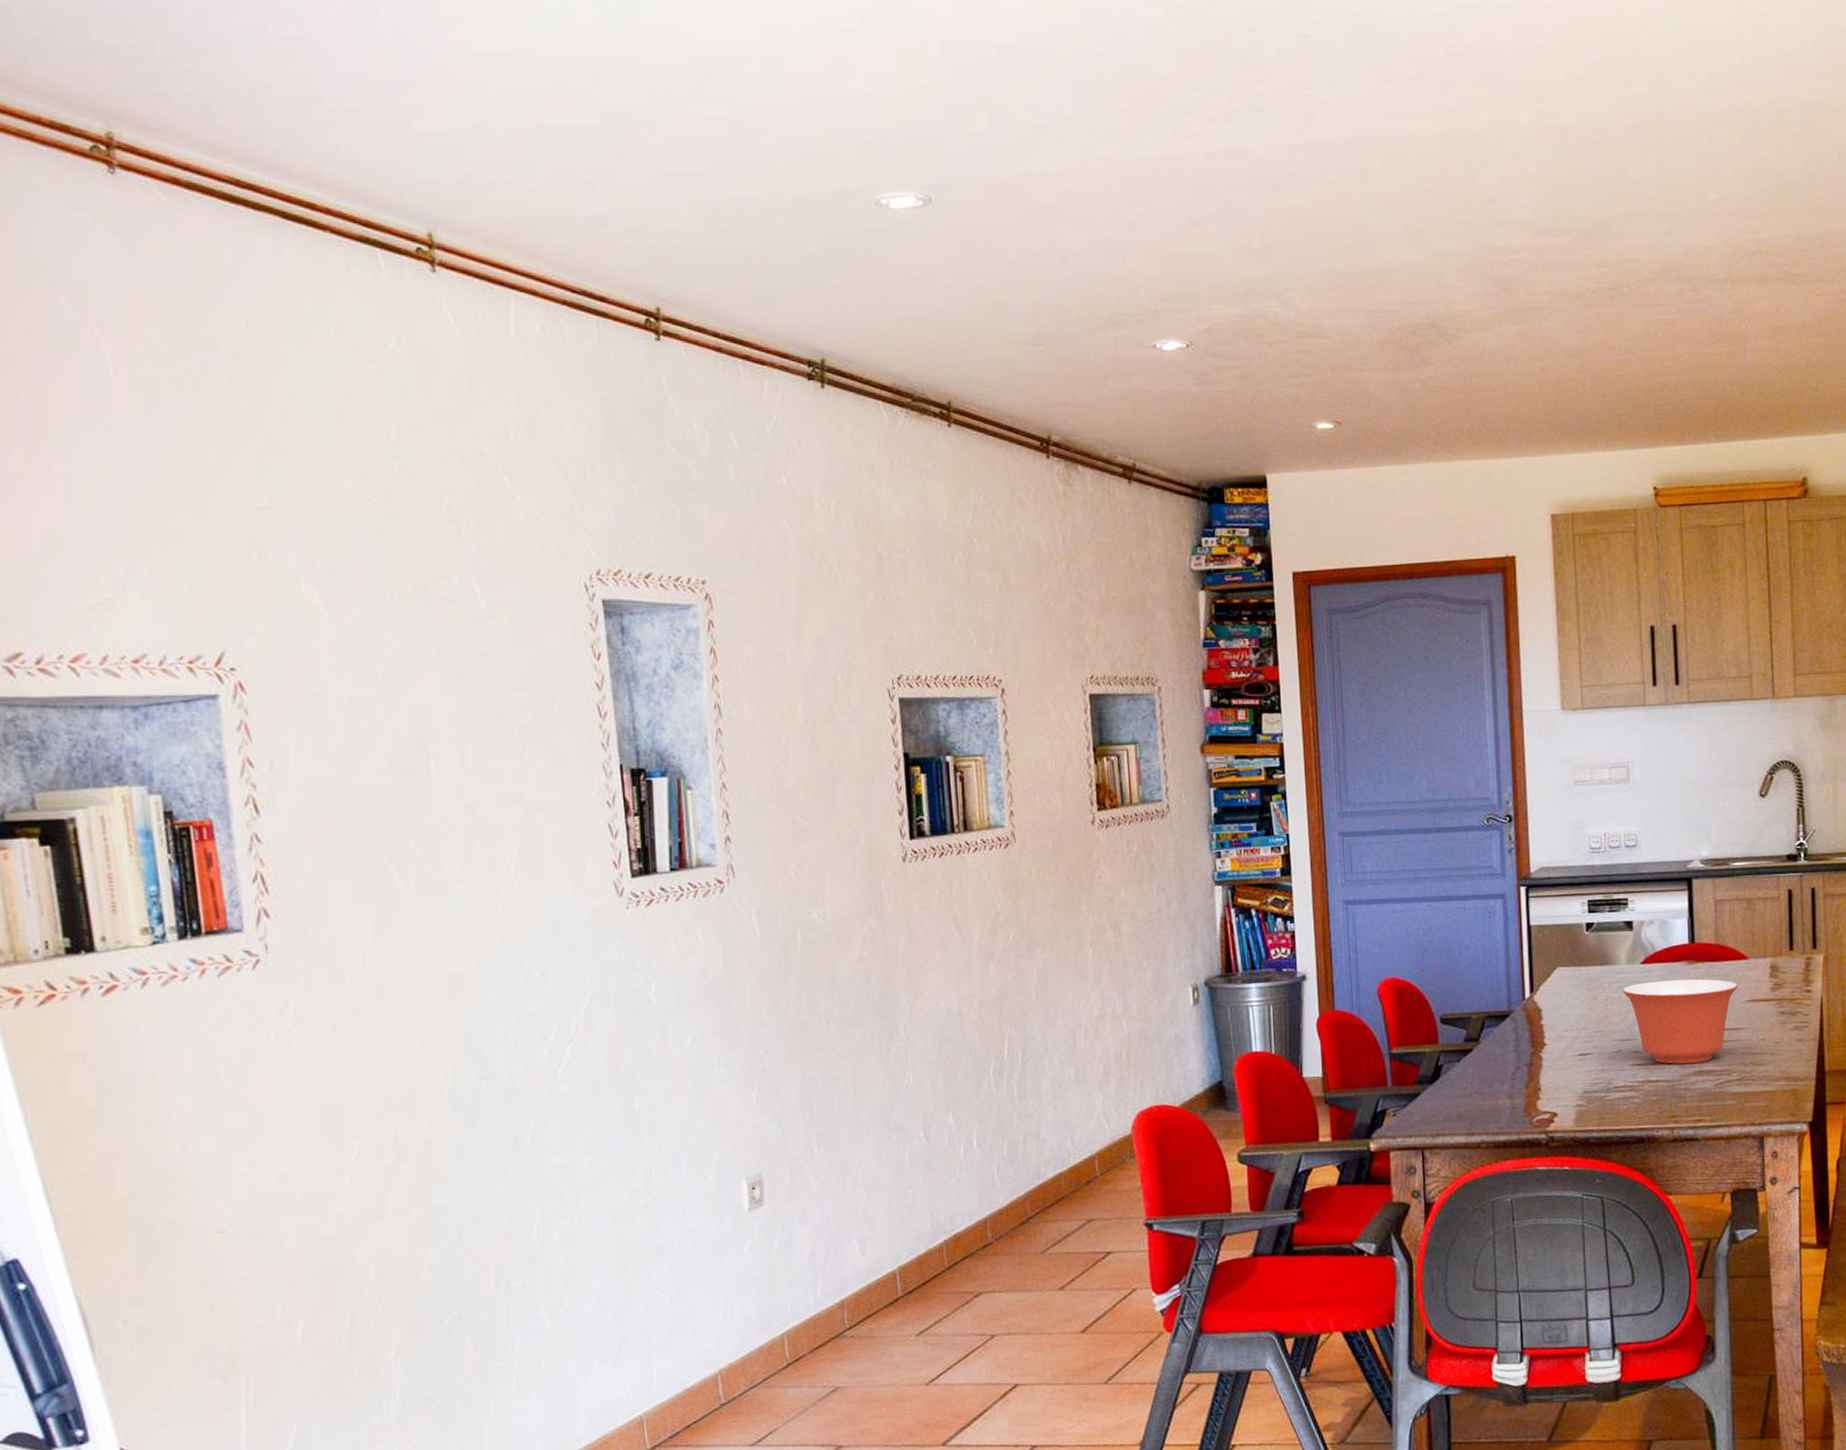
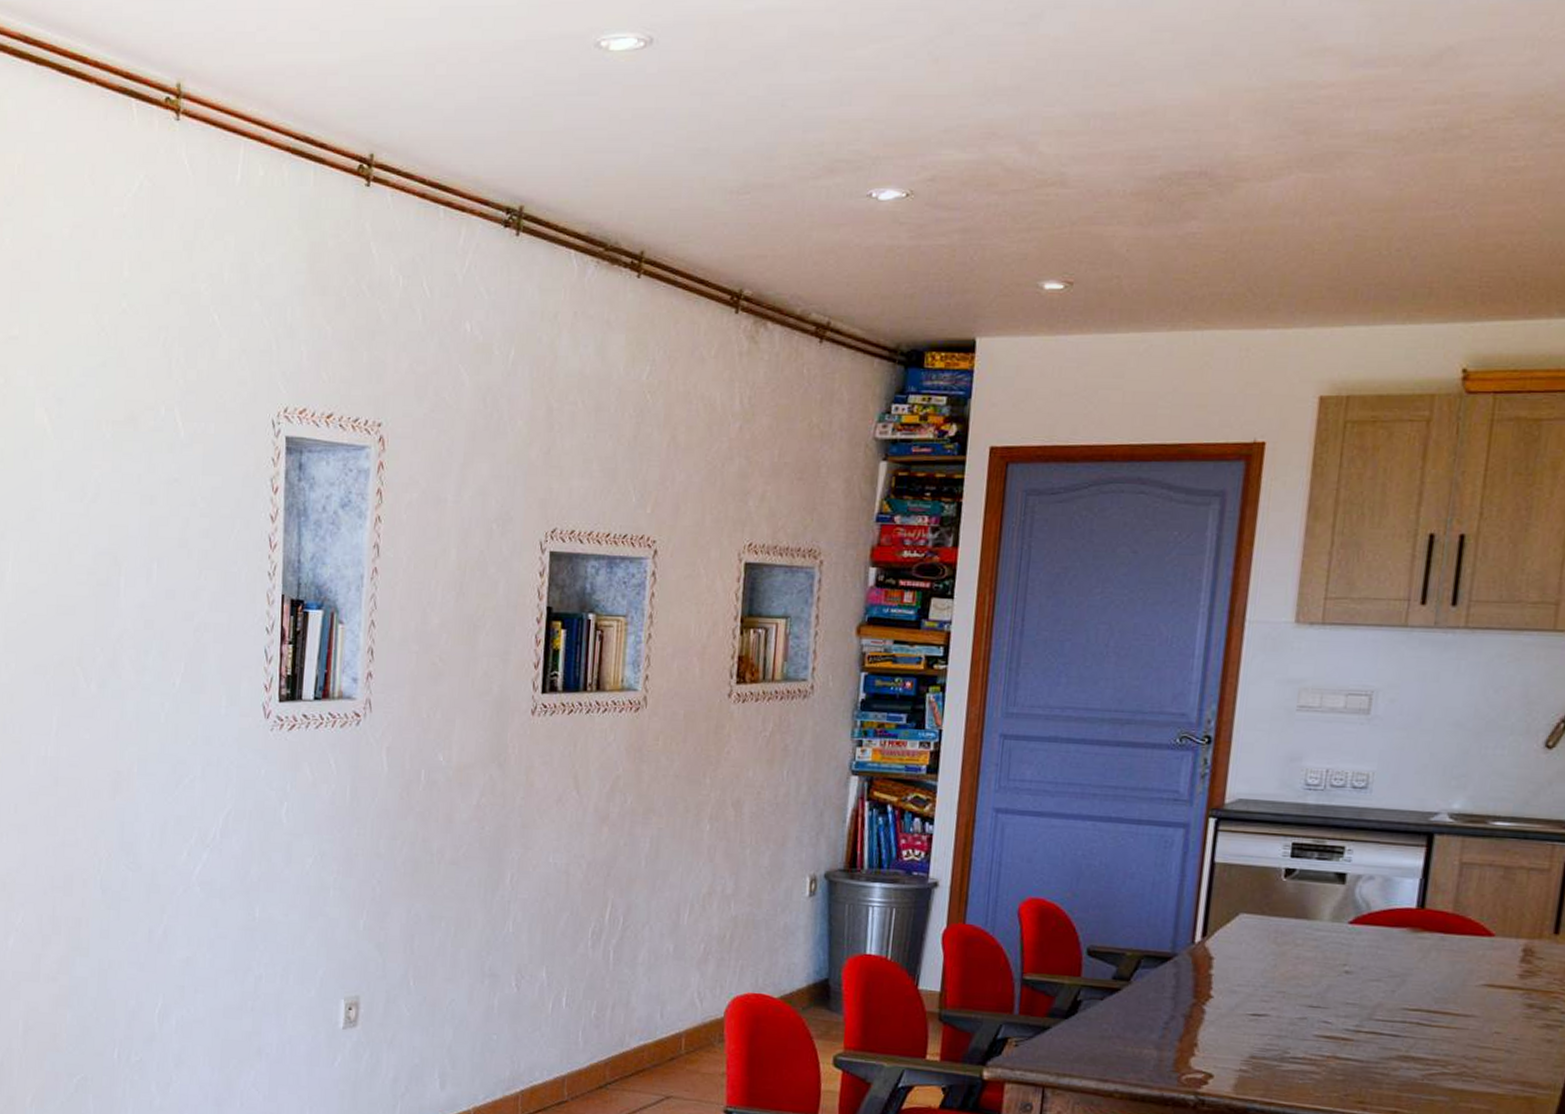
mixing bowl: present [1622,979,1738,1064] -> none [1319,945,1475,1047]

